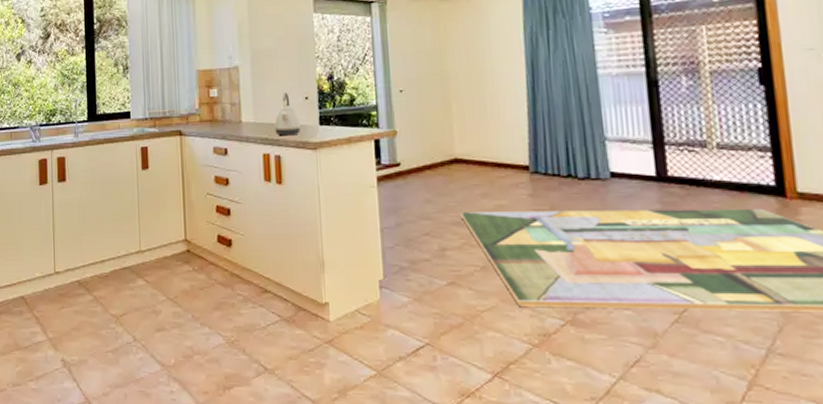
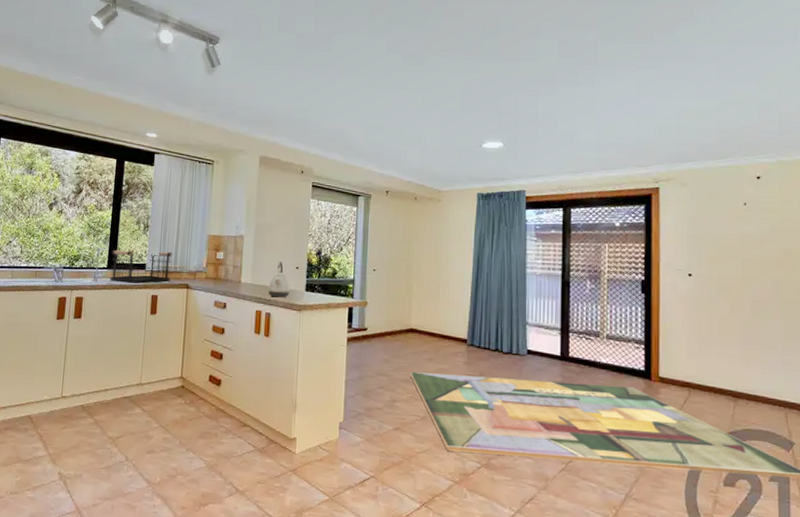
dish rack: none [90,95,160,136] -> present [110,249,172,284]

